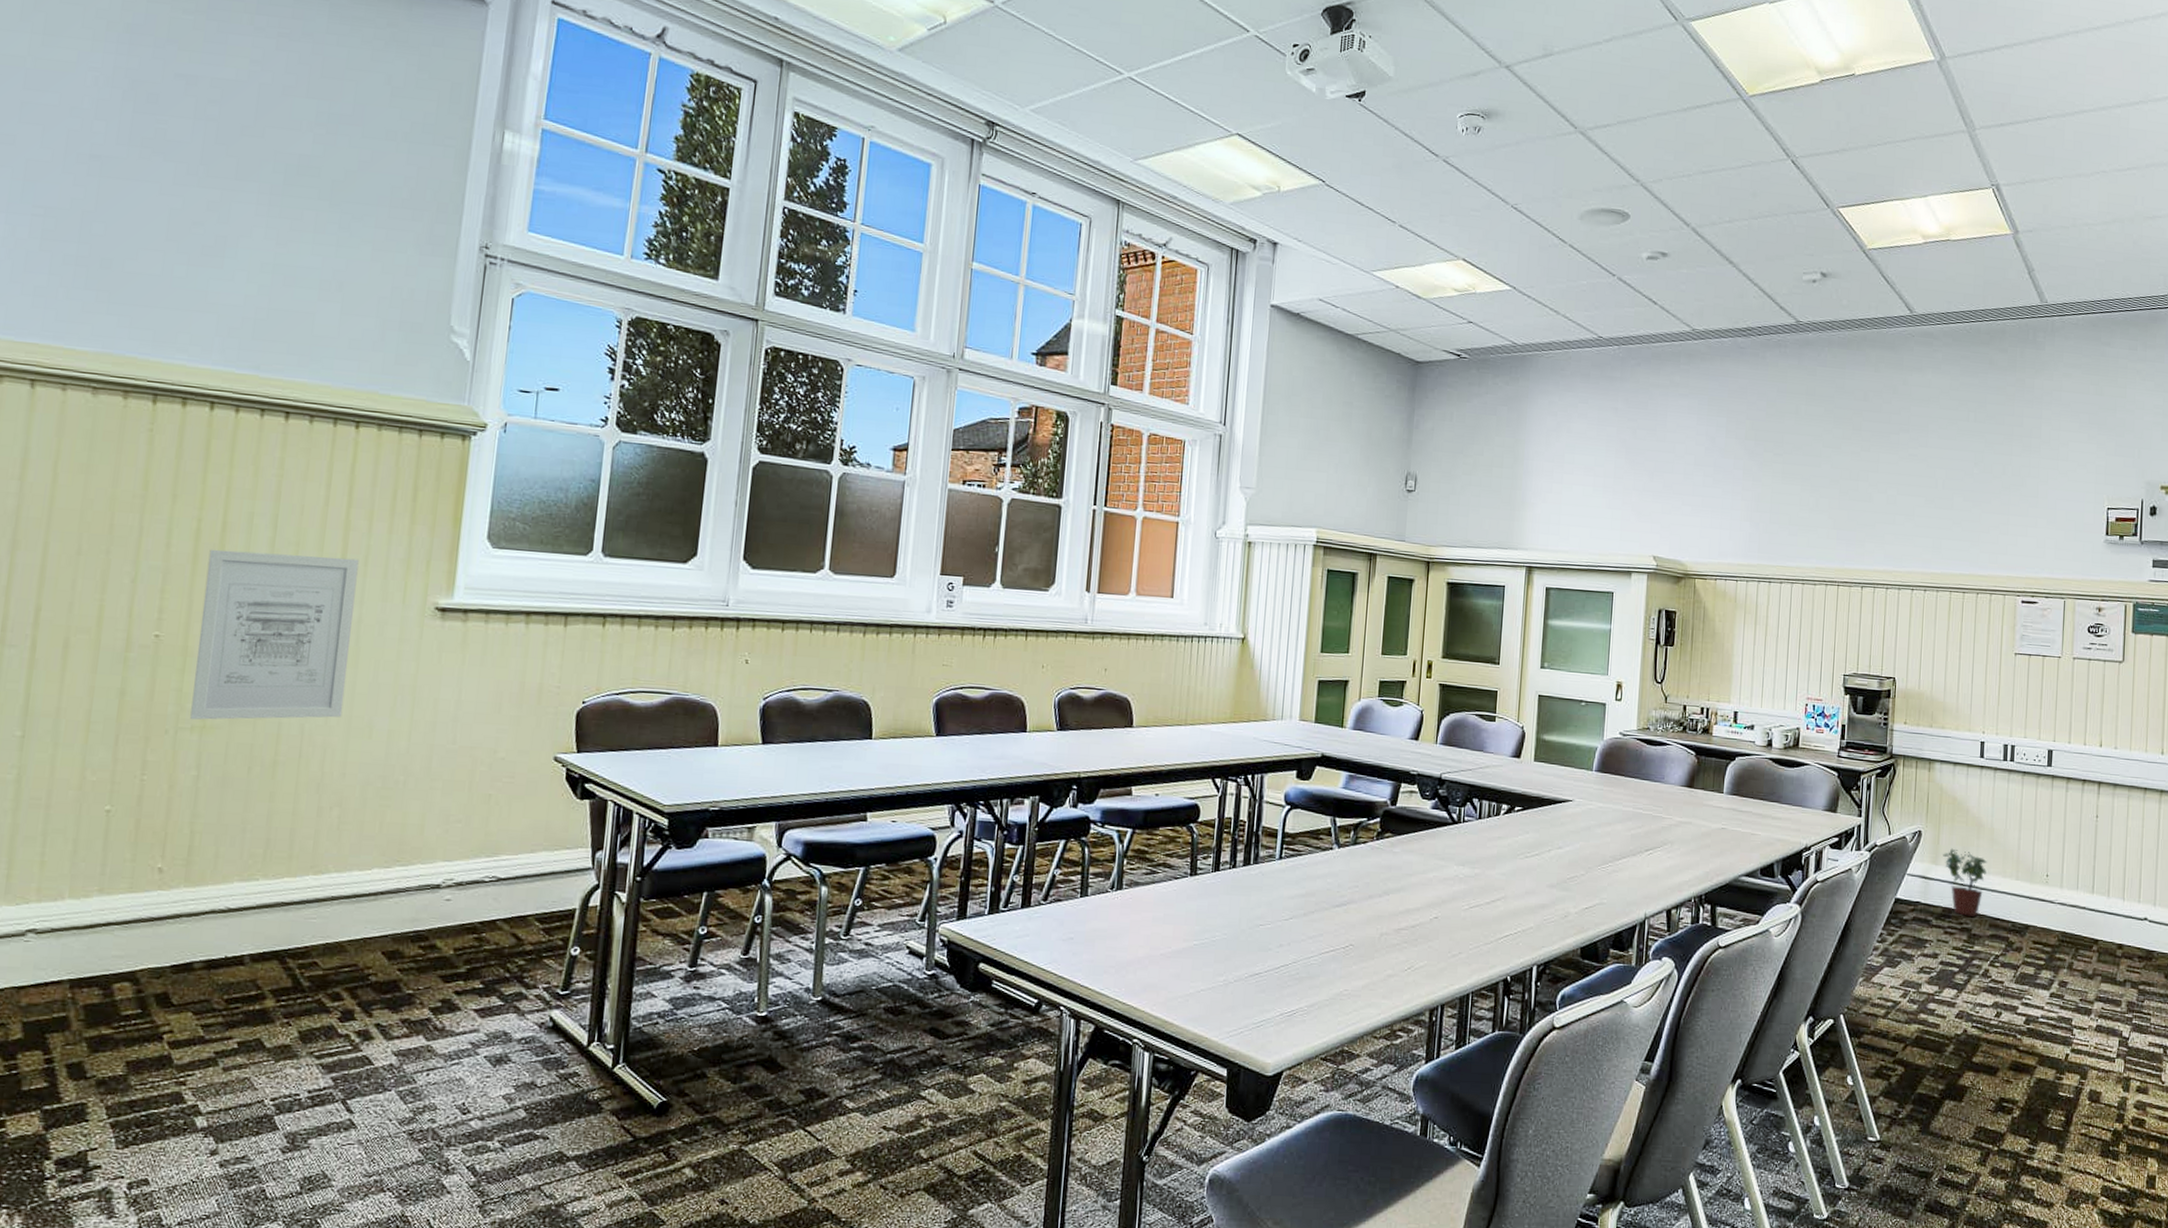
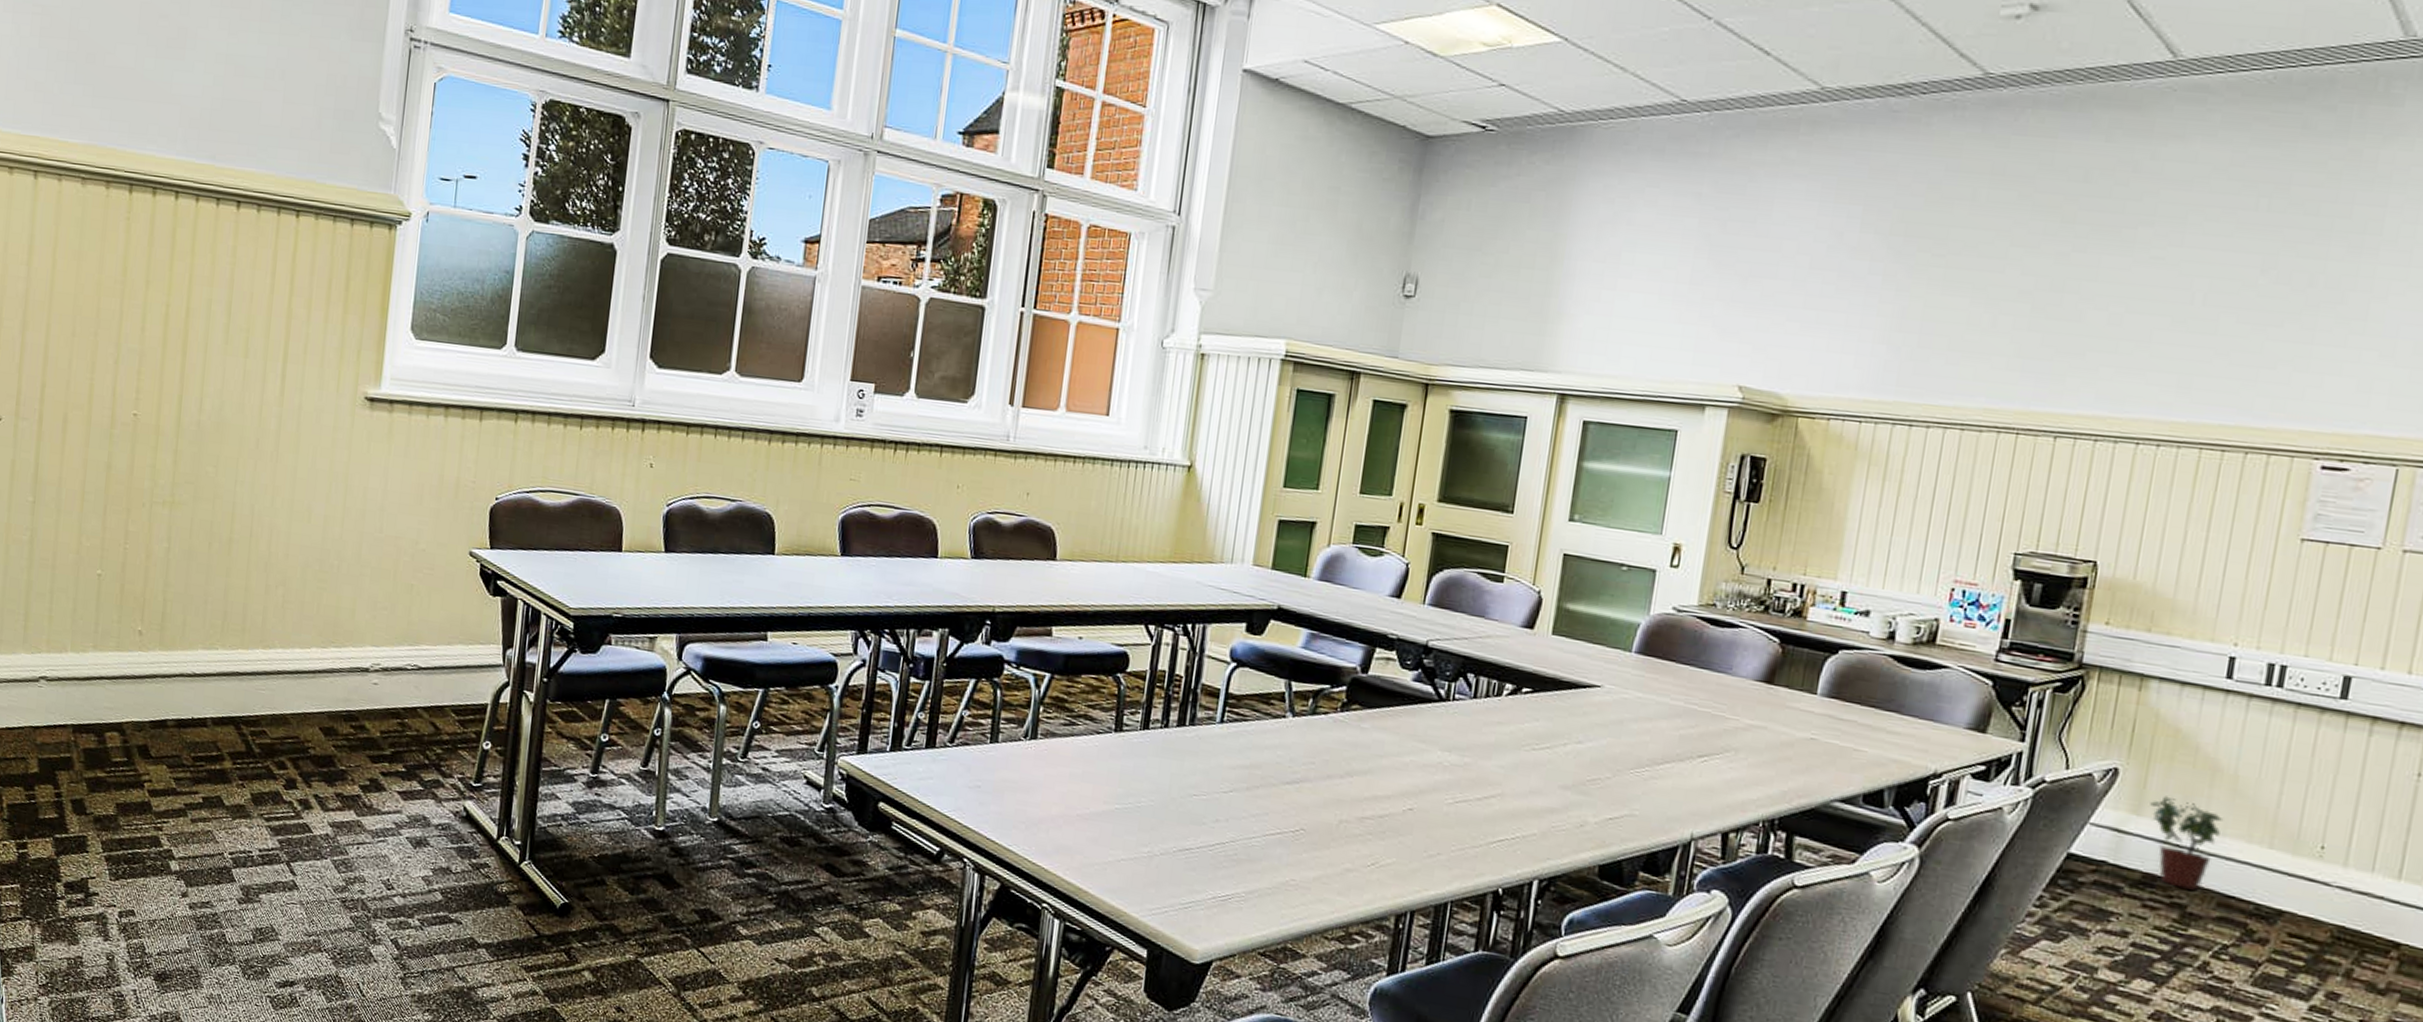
wall art: present [190,549,359,720] -> none [162,333,299,500]

